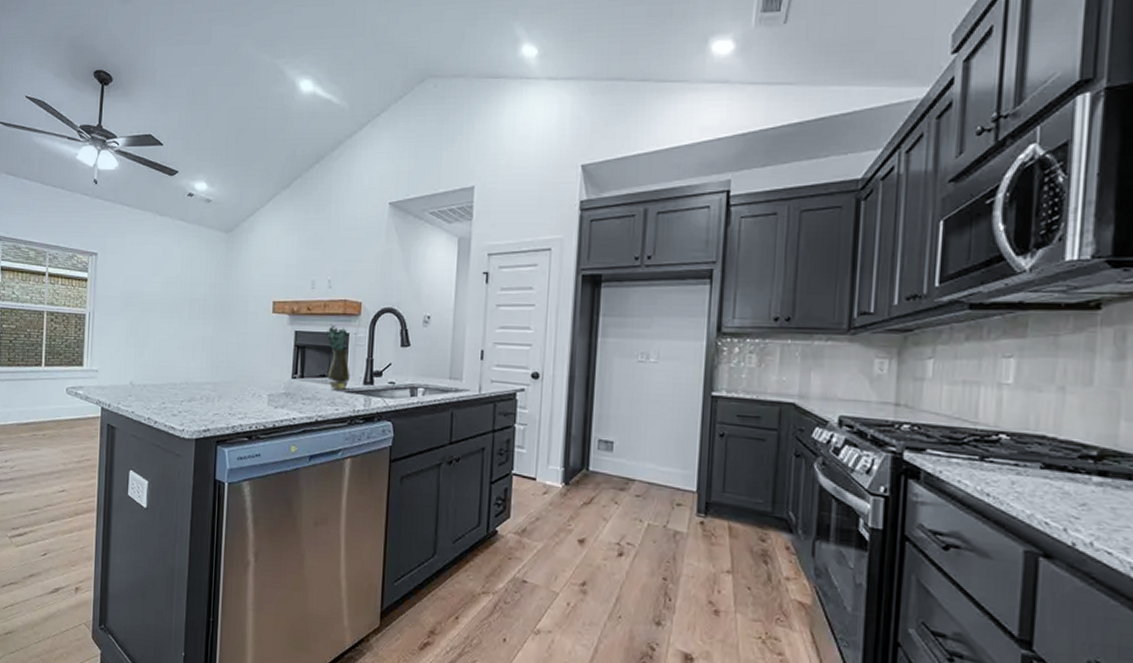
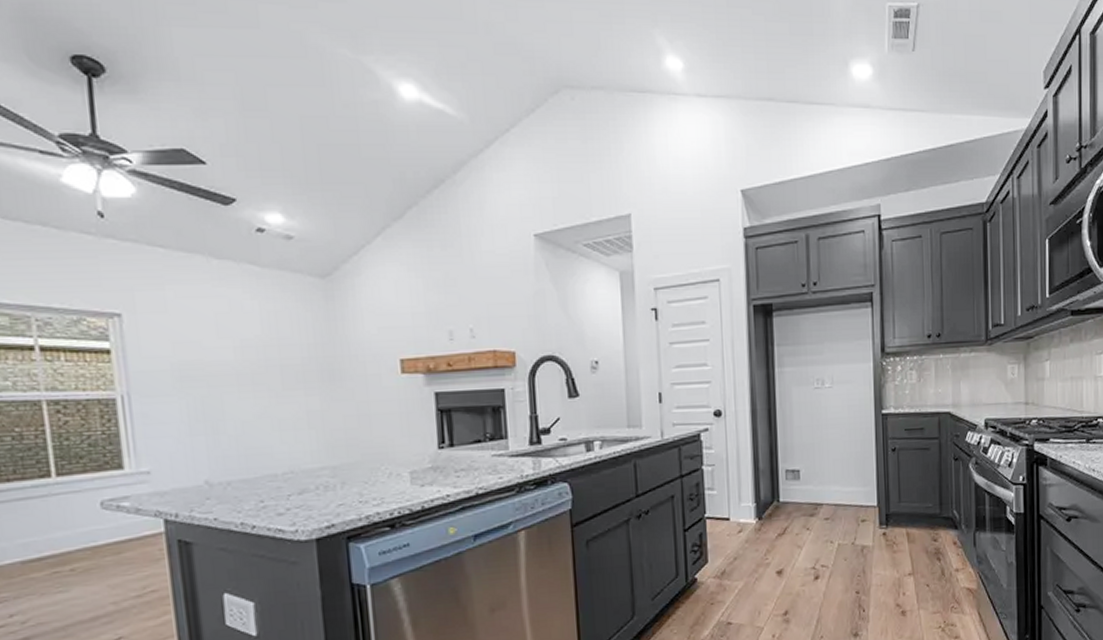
vase: present [325,324,350,389] -> none [475,380,512,455]

